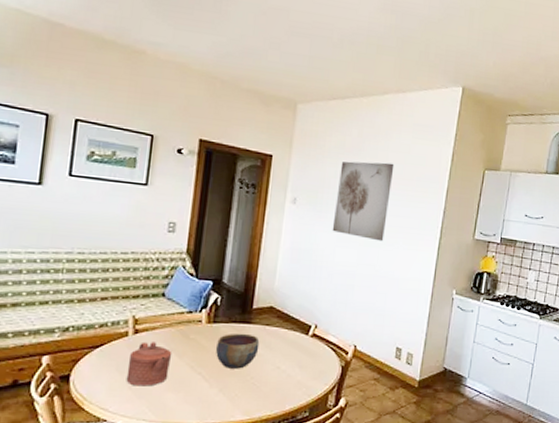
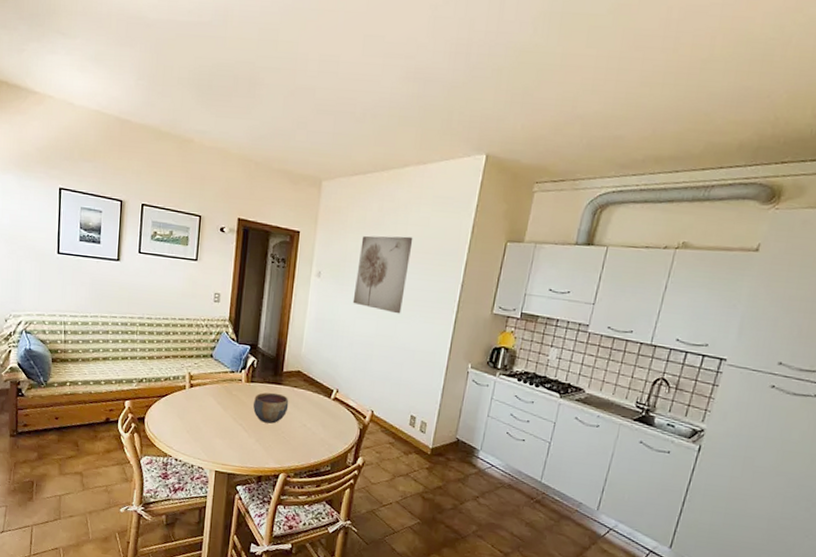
teapot: present [126,342,173,387] -> none [185,394,219,432]

